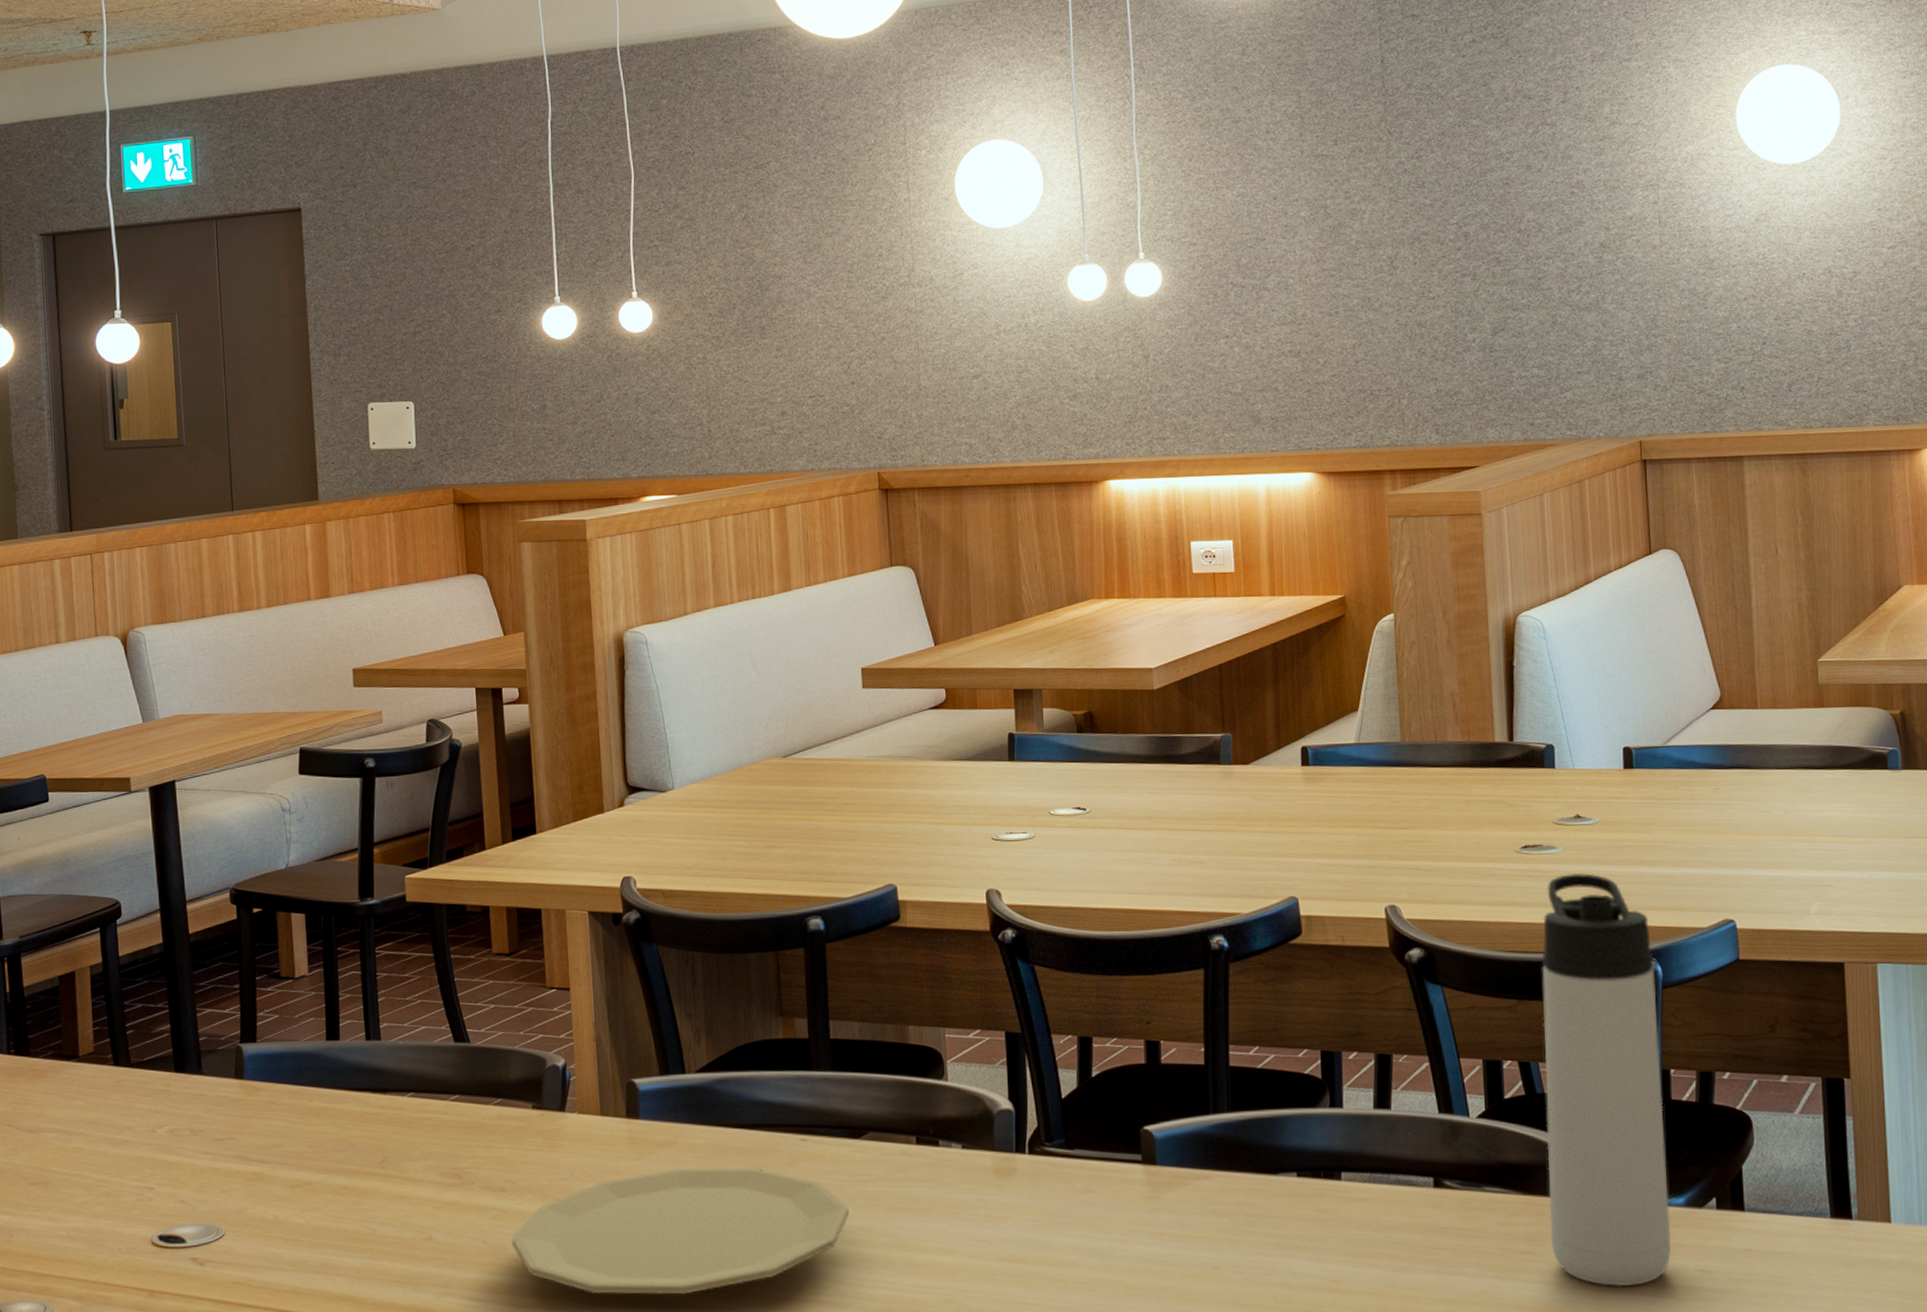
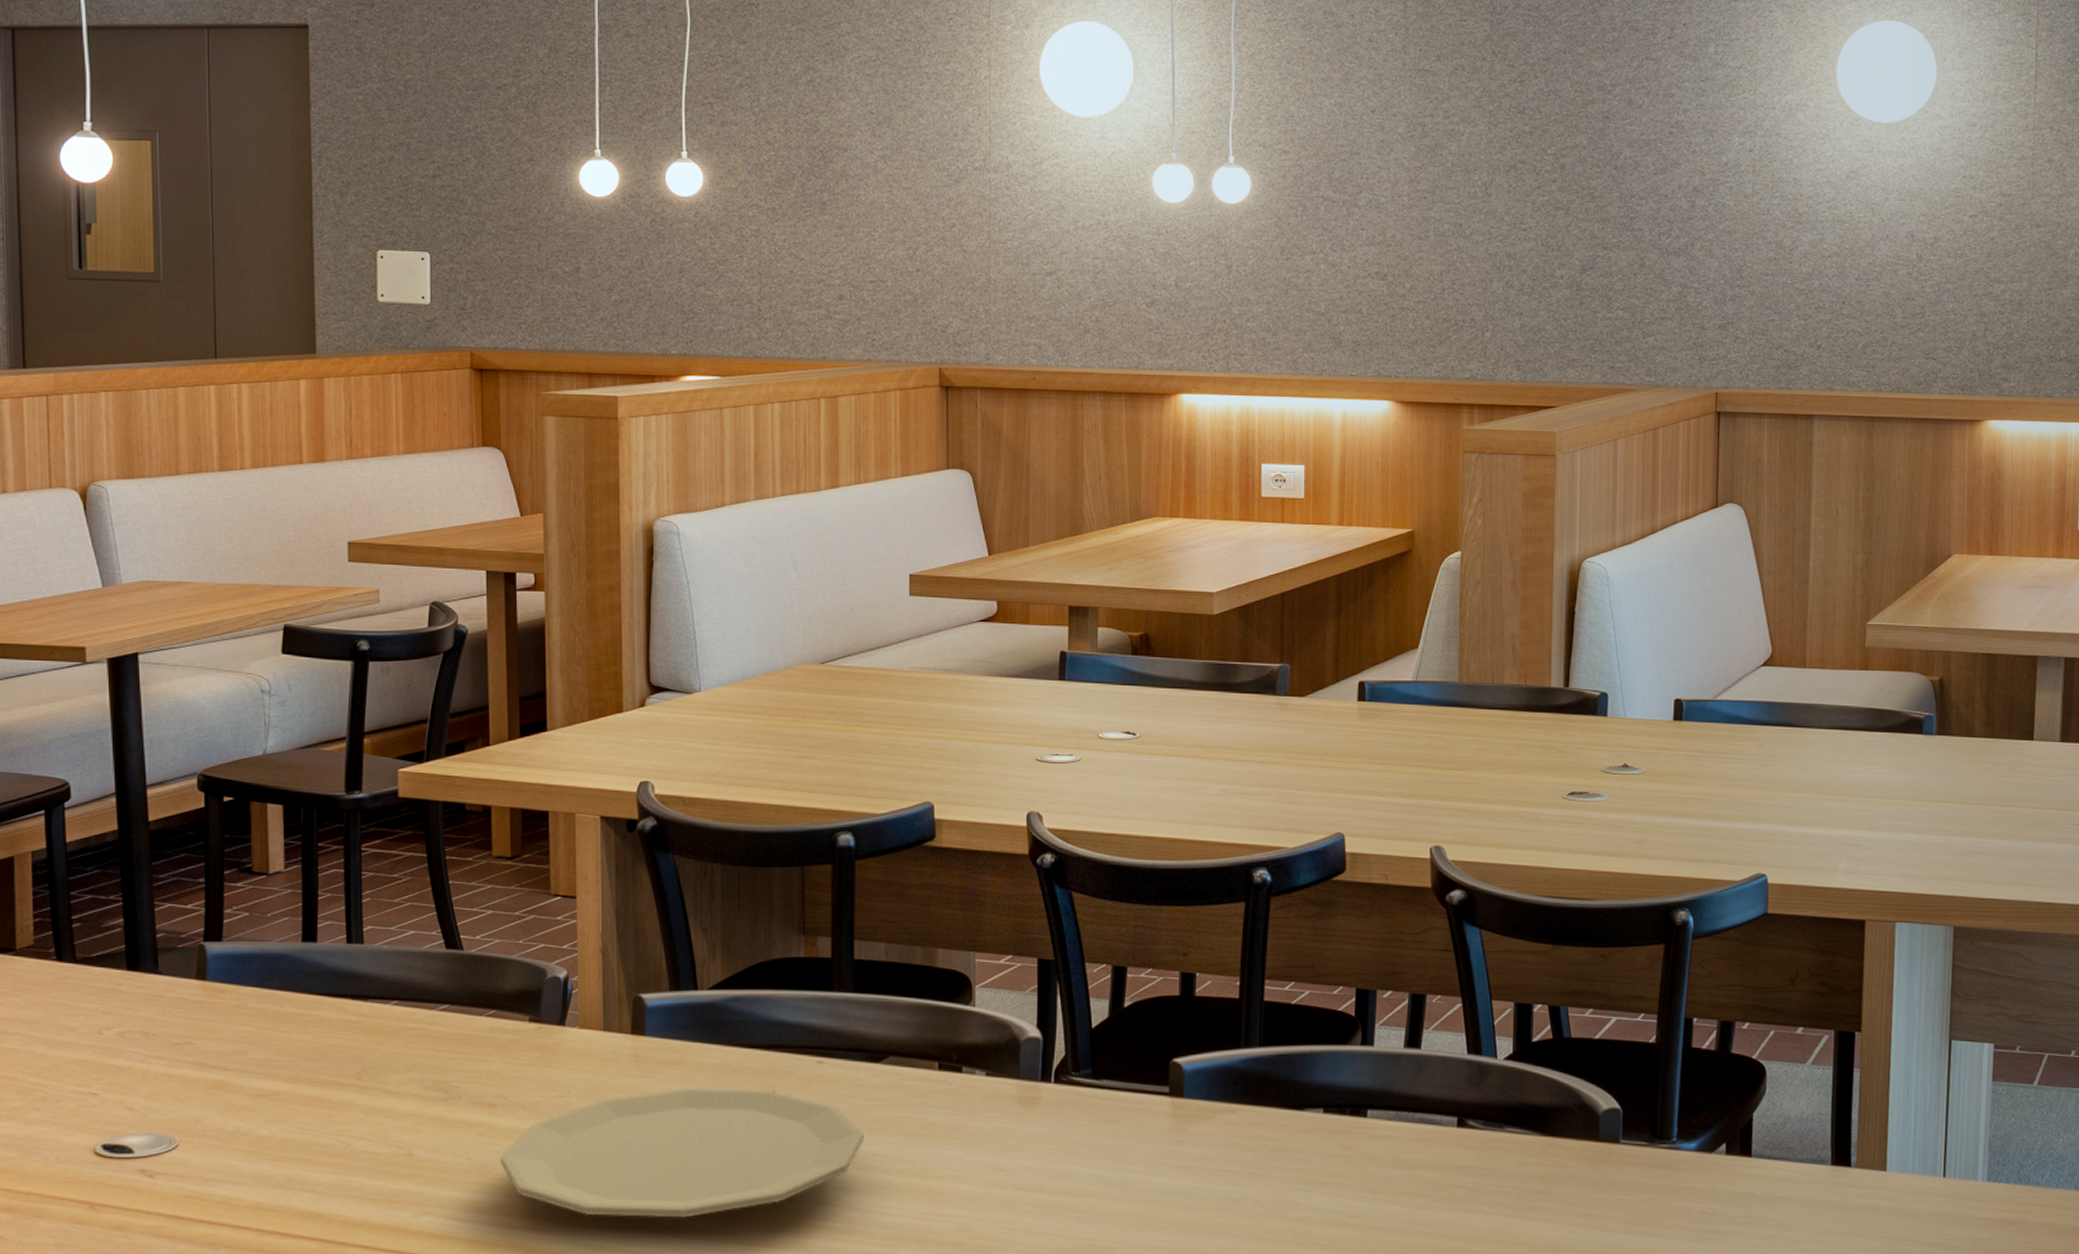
thermos bottle: present [1541,872,1671,1287] -> none [1566,821,1687,1228]

